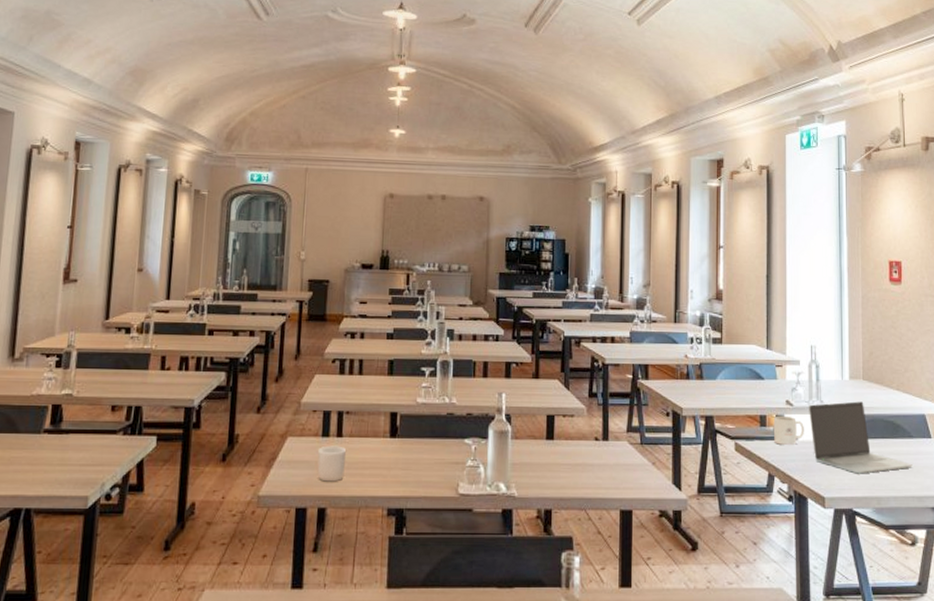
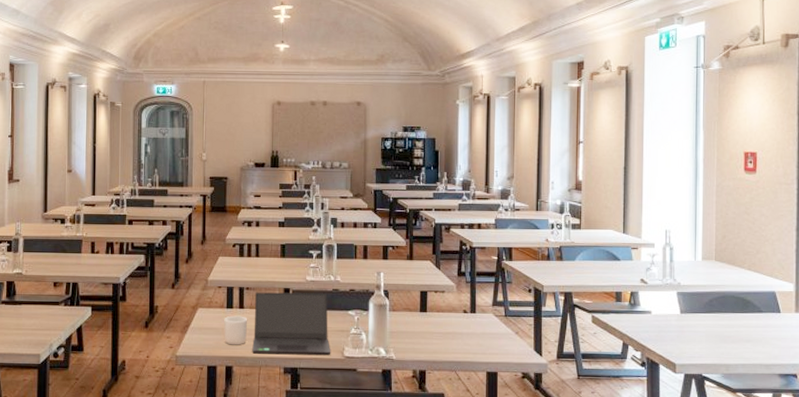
laptop: none [350,417,444,493] -> present [252,292,331,355]
mug: present [773,415,804,446] -> none [628,292,657,319]
laptop: present [809,401,912,474] -> none [662,280,761,344]

